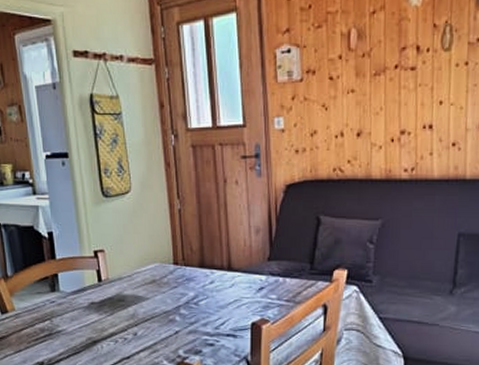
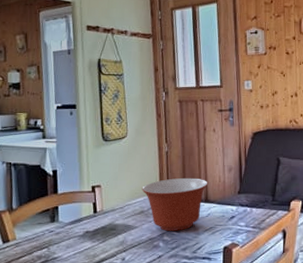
mixing bowl: none [152,241,231,304] -> present [142,177,208,231]

